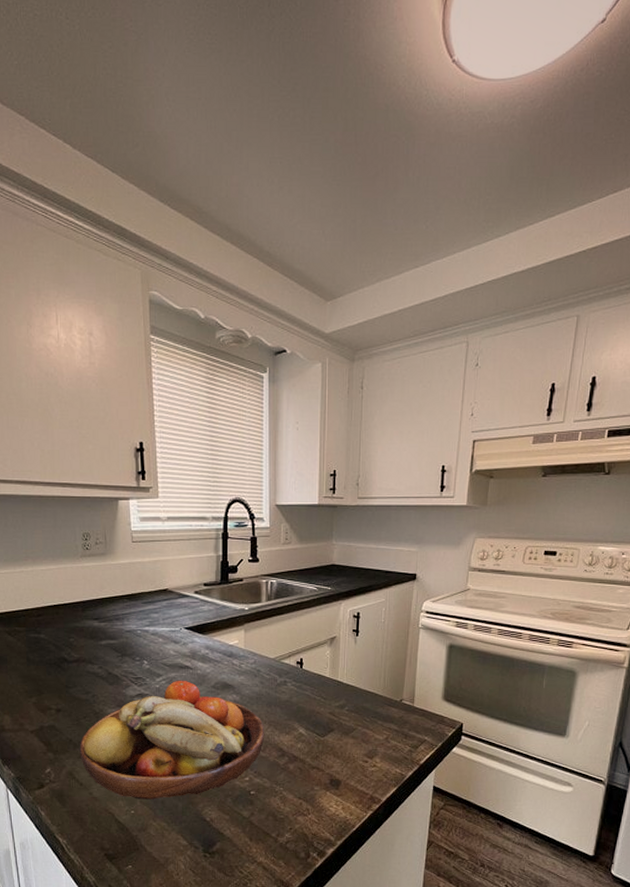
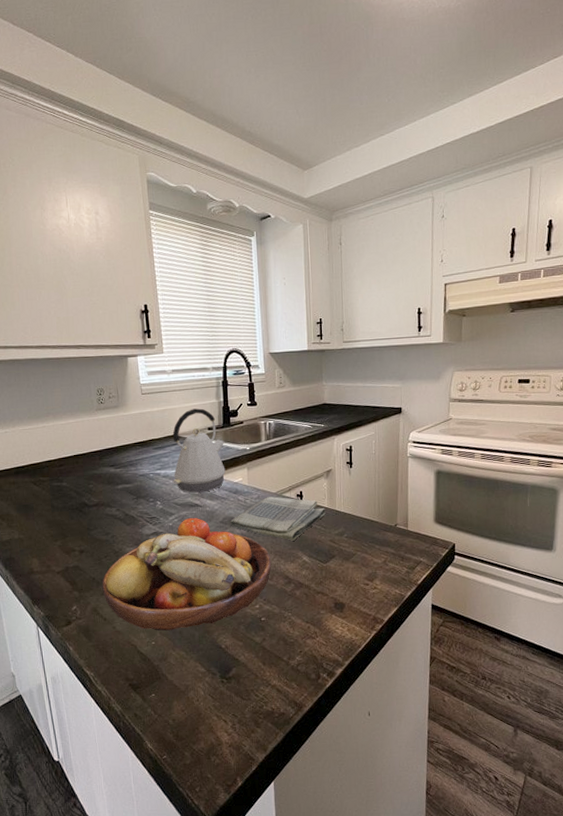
kettle: none [162,561,222,654] -> present [172,408,226,493]
dish towel: none [222,662,327,711] -> present [230,496,326,541]

